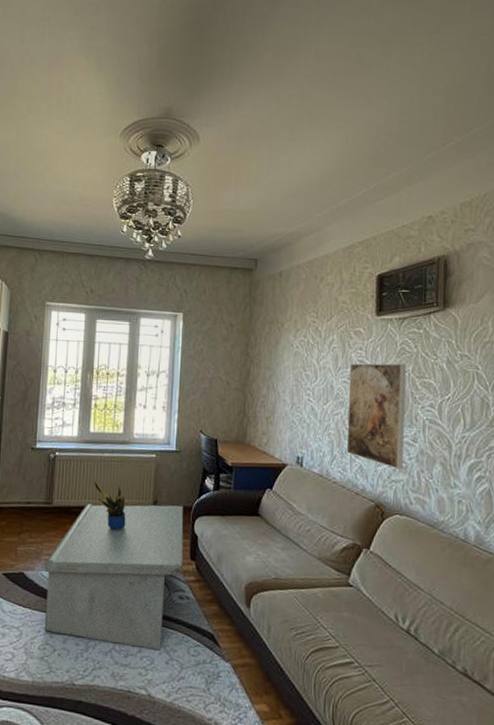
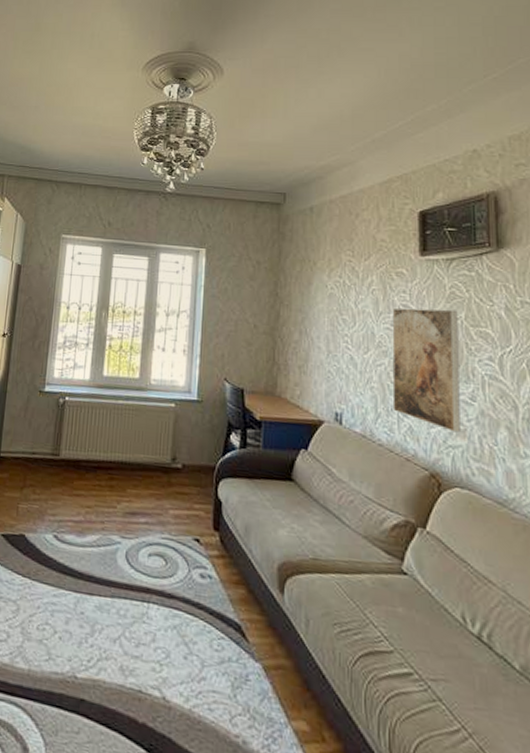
coffee table: present [44,503,184,650] -> none [44,457,206,641]
potted plant: present [93,481,126,530] -> none [105,431,141,490]

